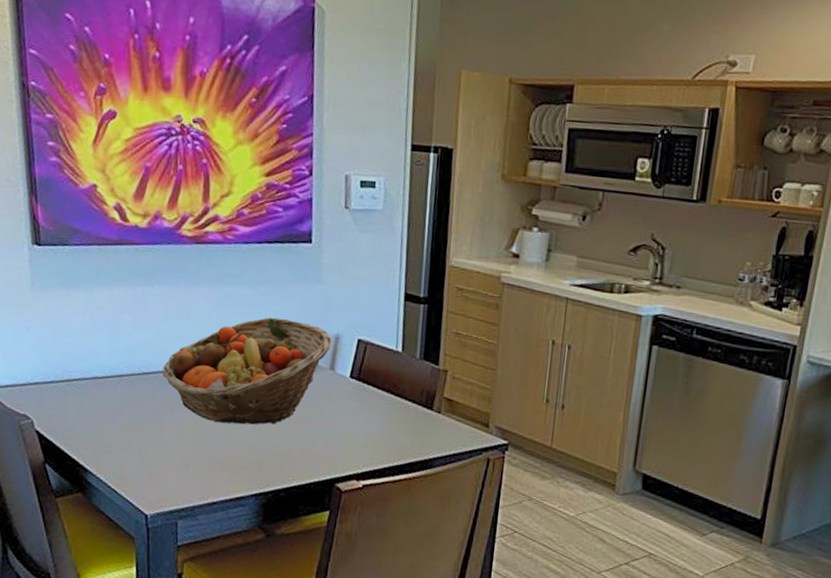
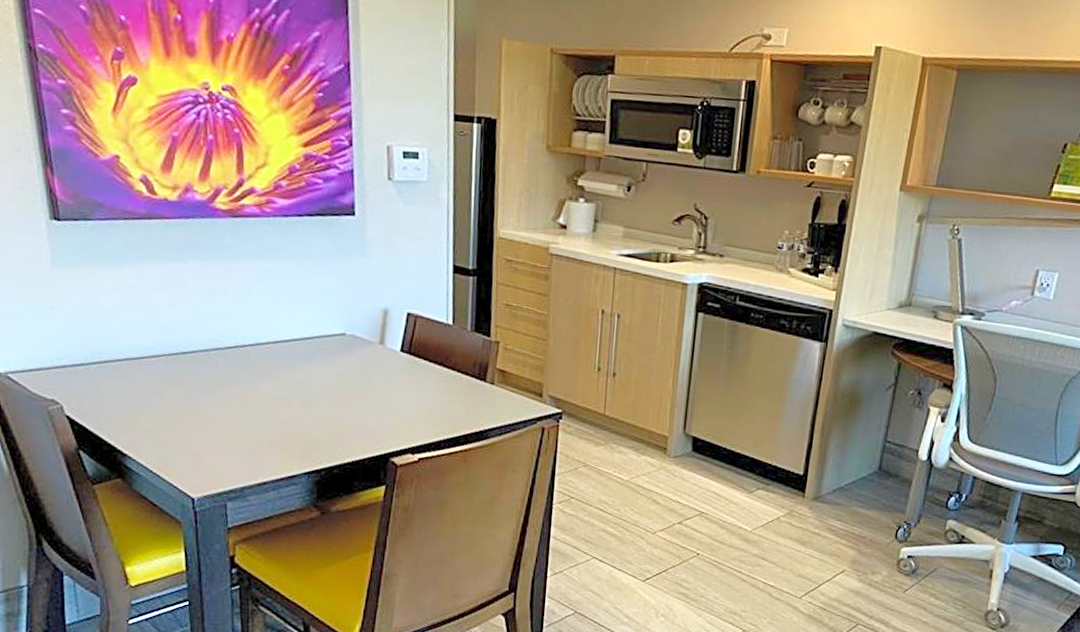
fruit basket: present [162,317,332,425] -> none [202,292,381,402]

